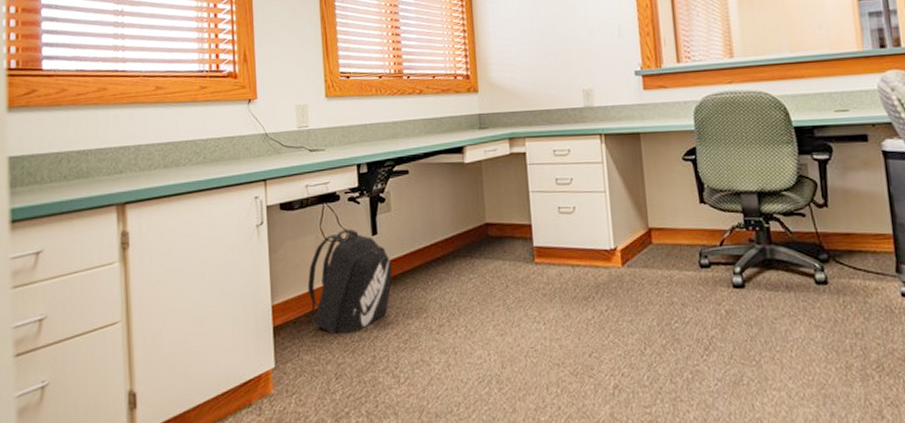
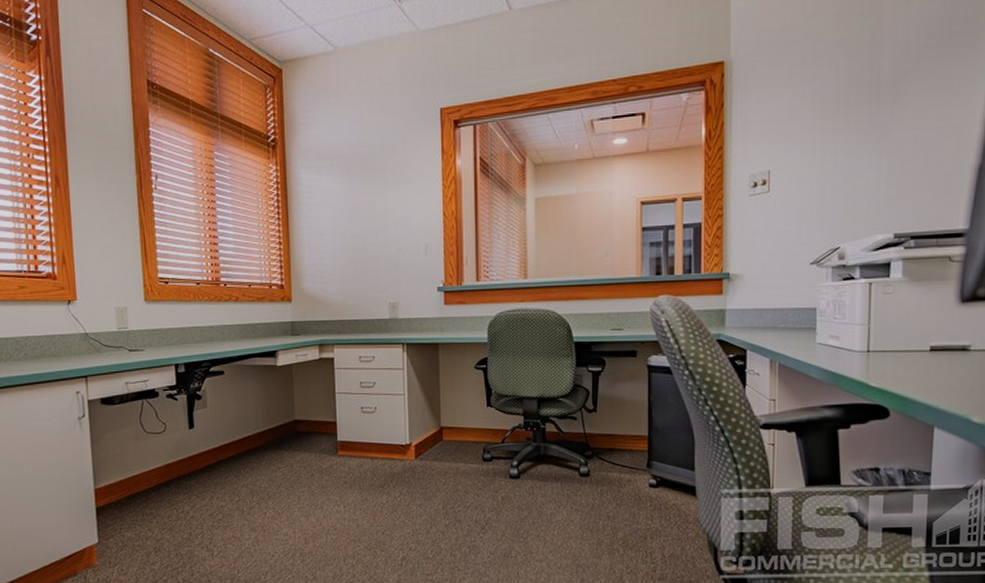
backpack: present [307,228,393,335] -> none [128,422,208,515]

